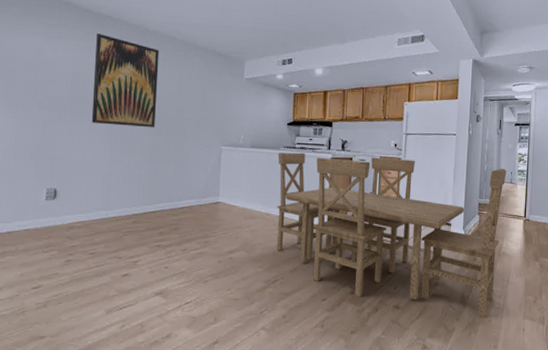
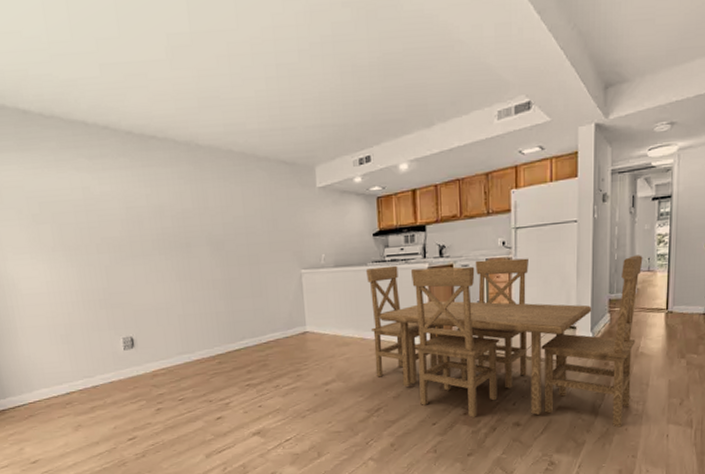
wall art: present [91,33,160,128] -> none [143,158,225,262]

